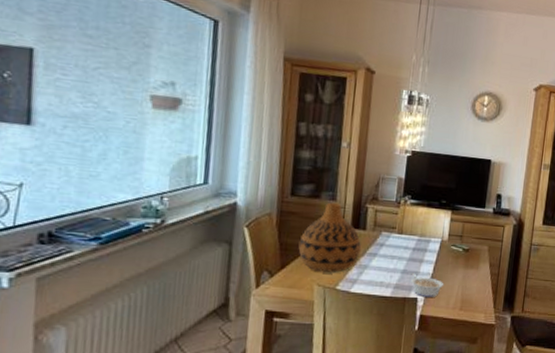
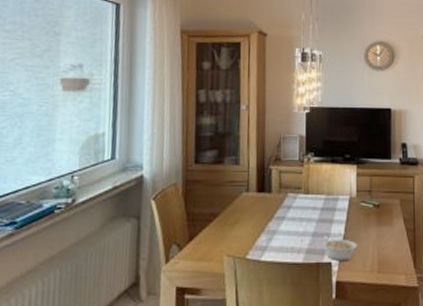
vase: present [298,202,361,273] -> none [205,167,268,241]

